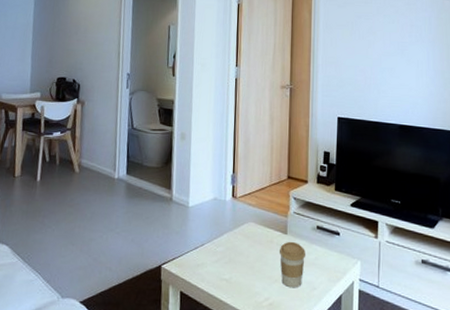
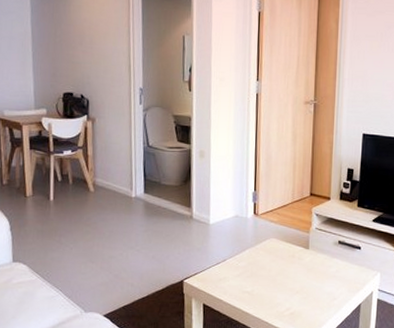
coffee cup: present [280,241,305,288] -> none [301,255,327,299]

